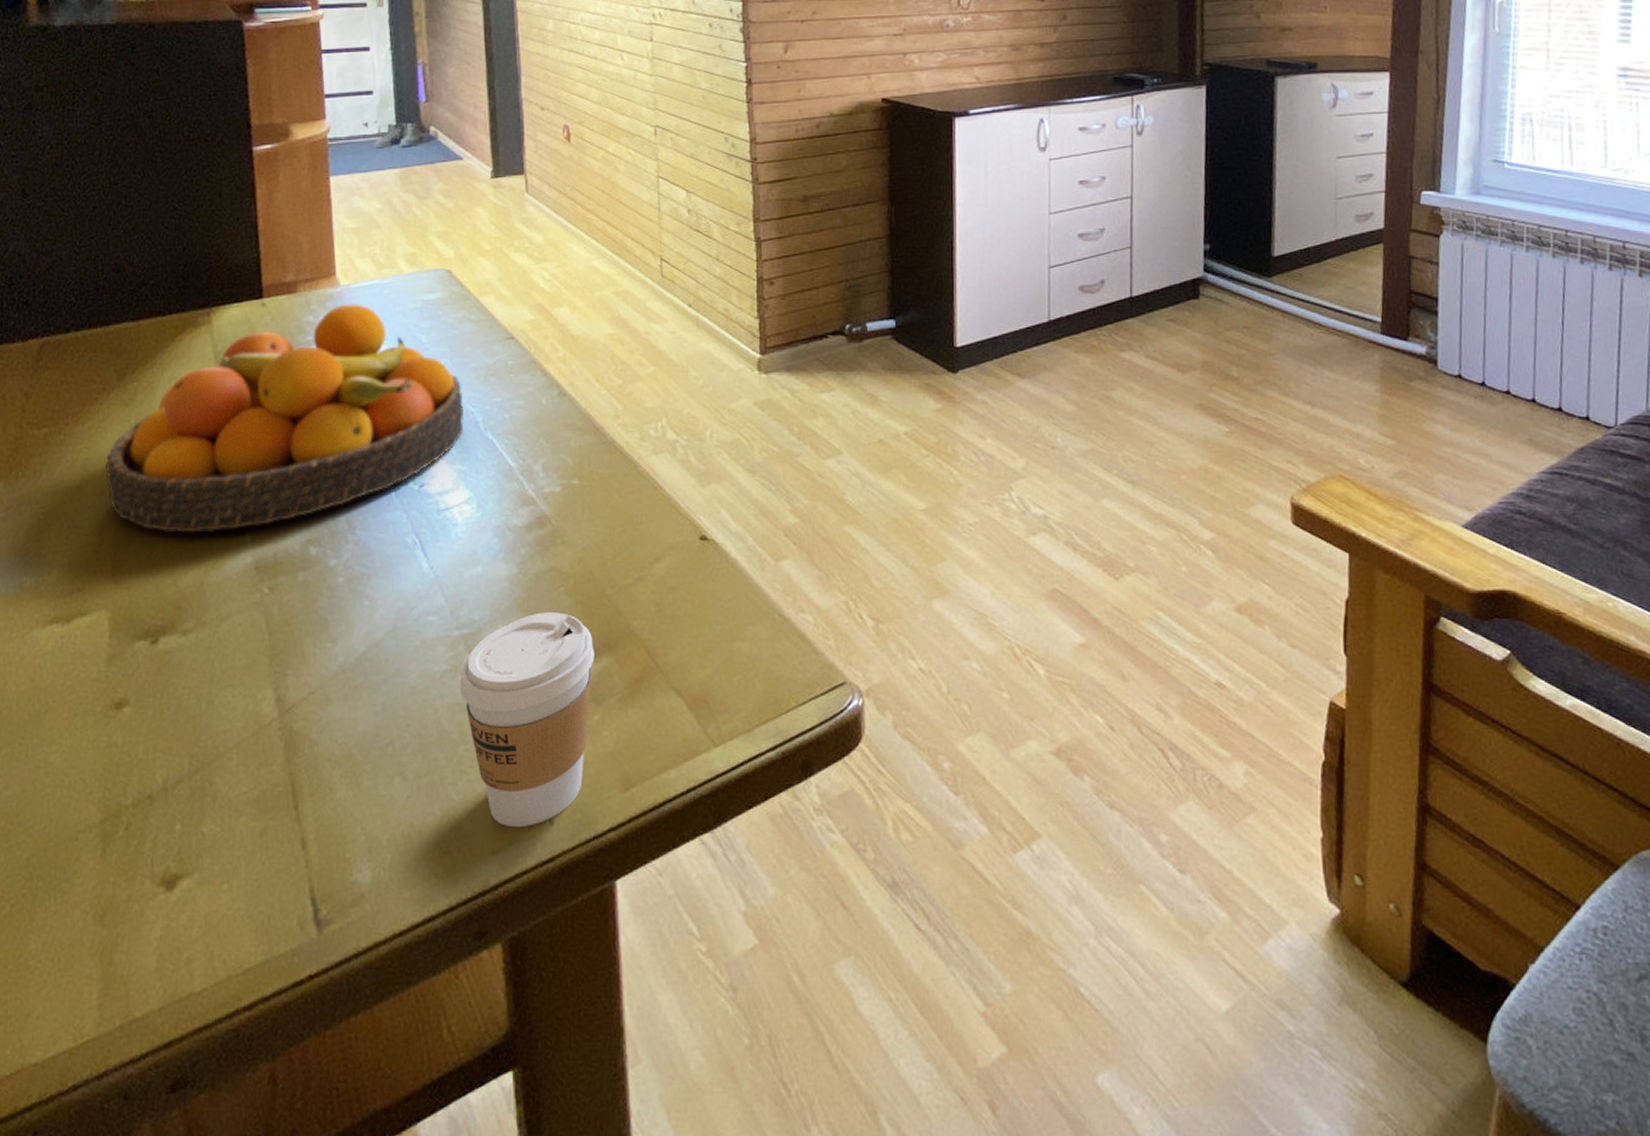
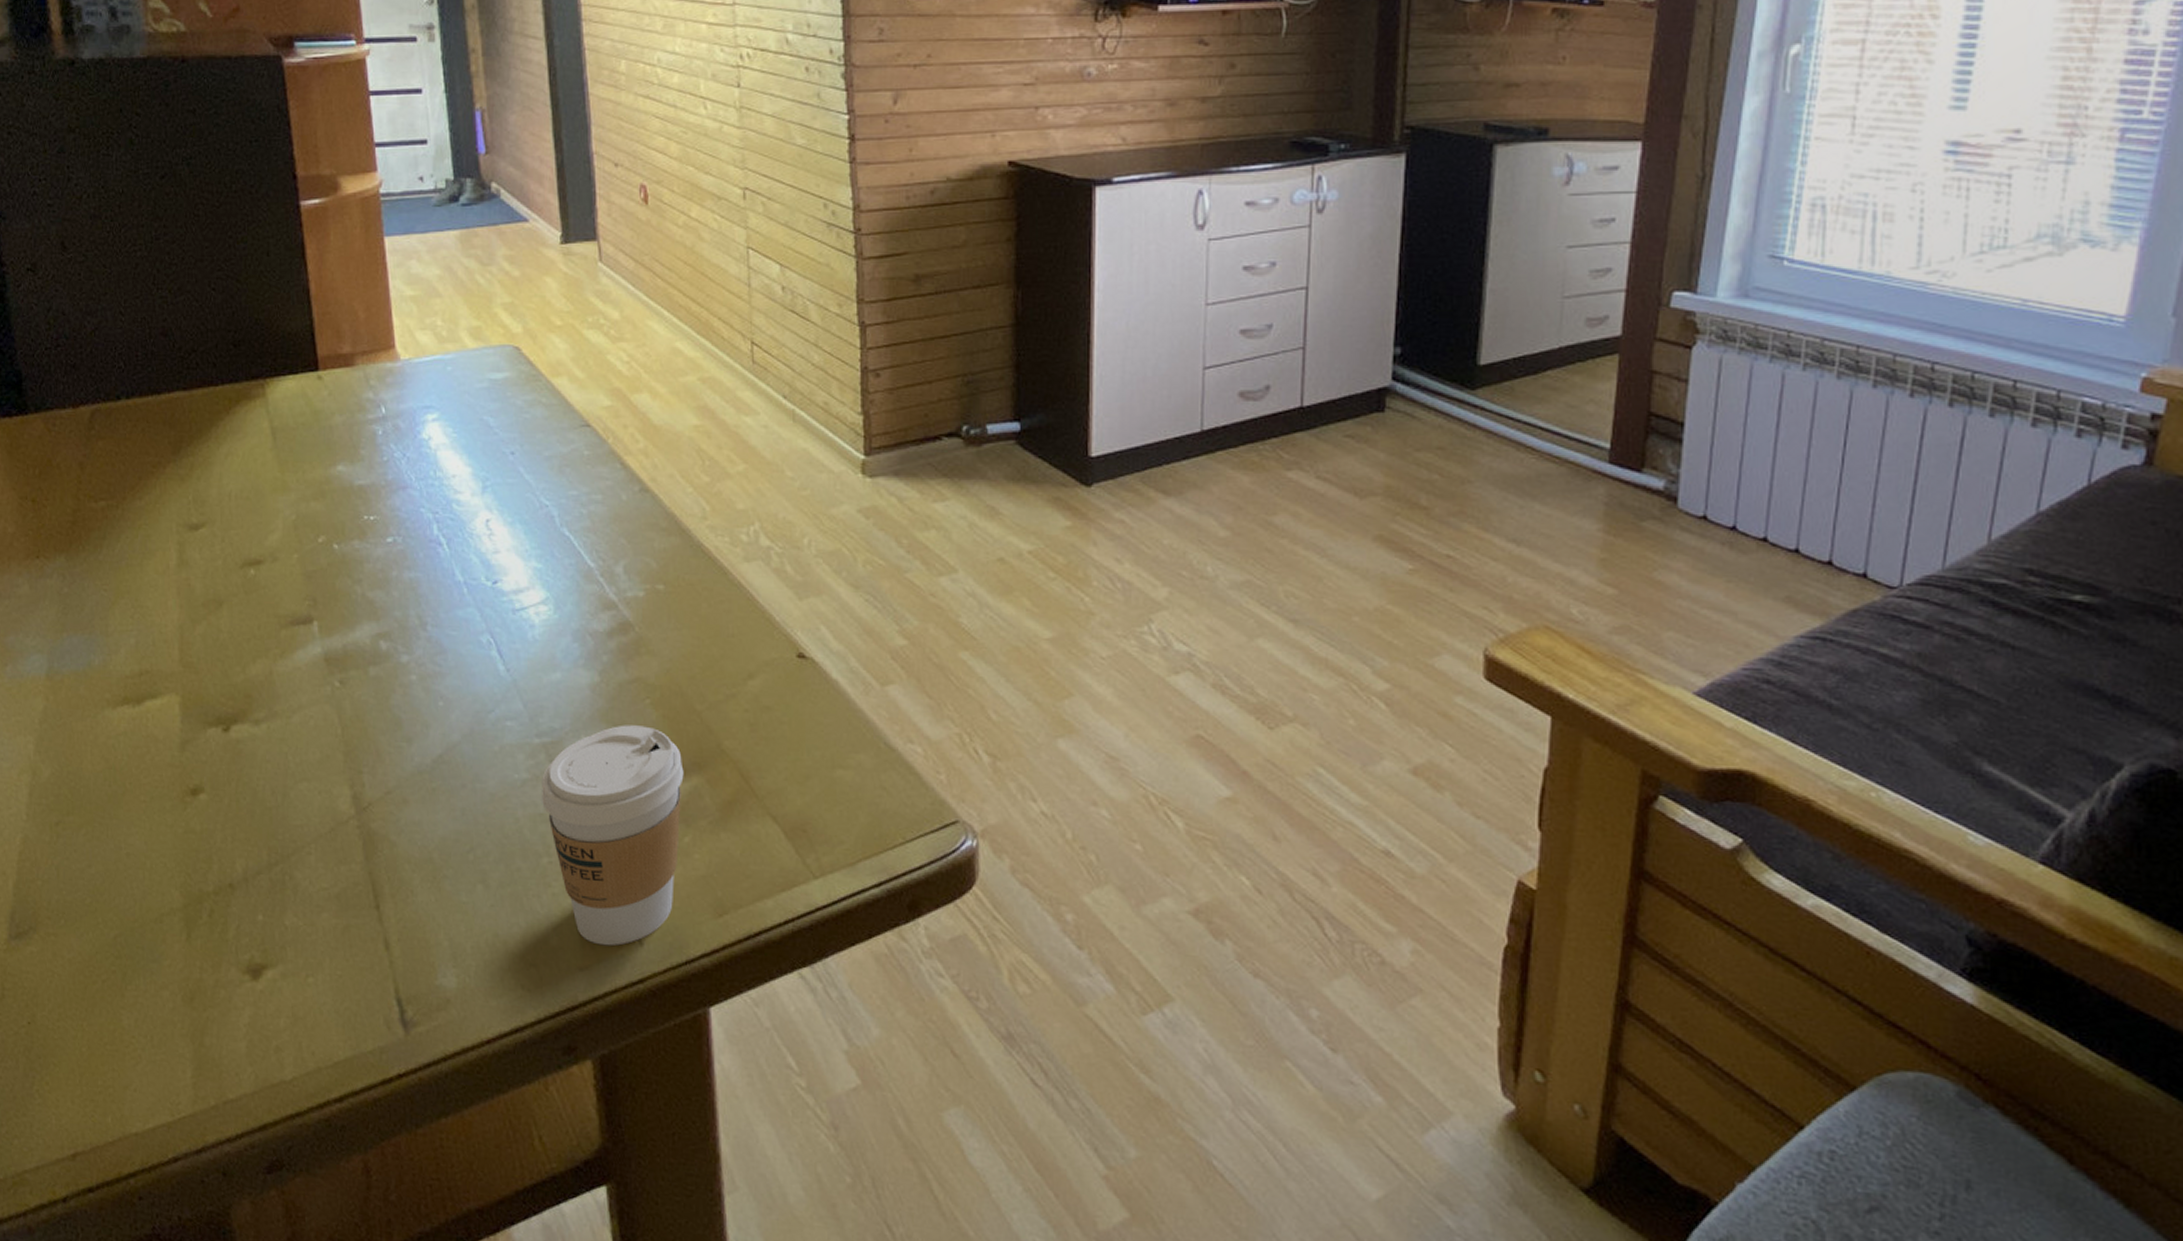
fruit bowl: present [106,304,465,533] -> none [166,380,539,620]

